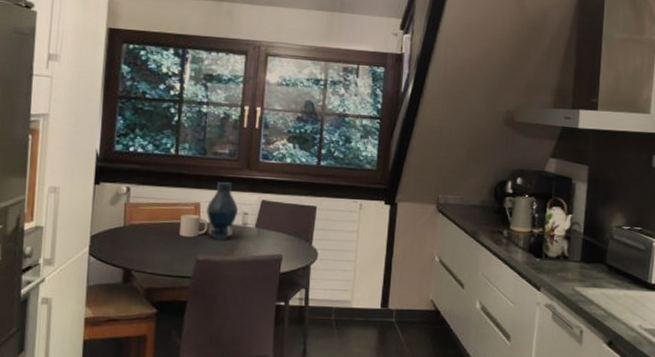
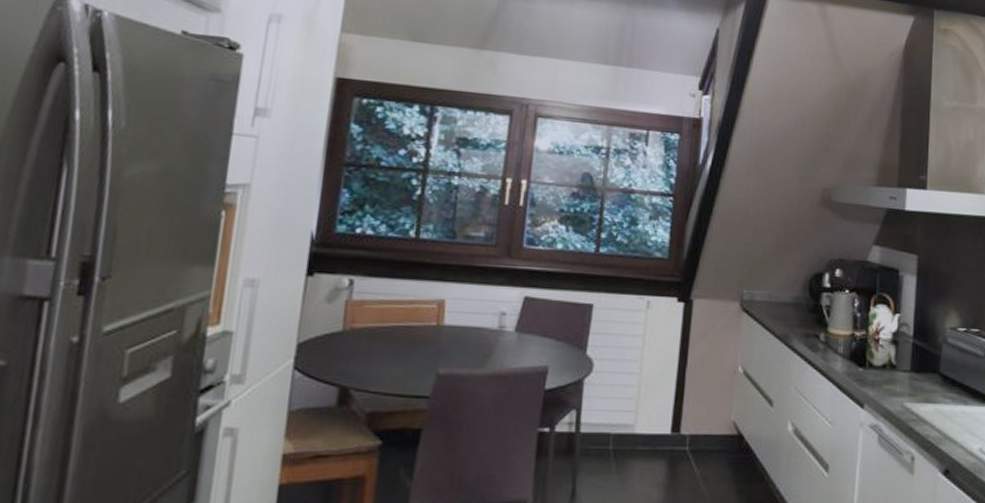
mug: present [178,214,209,238] -> none [415,315,455,345]
vase: present [207,182,238,242] -> none [453,273,493,350]

